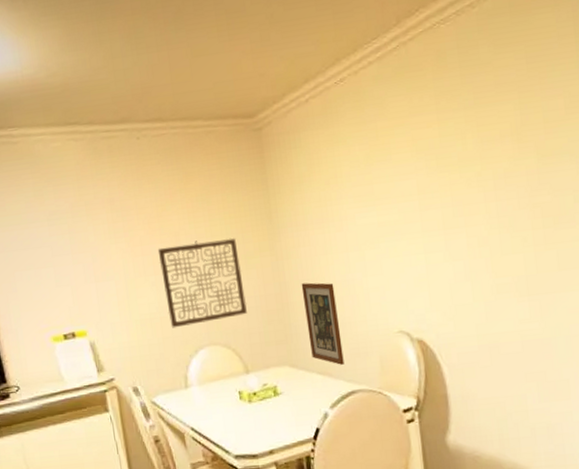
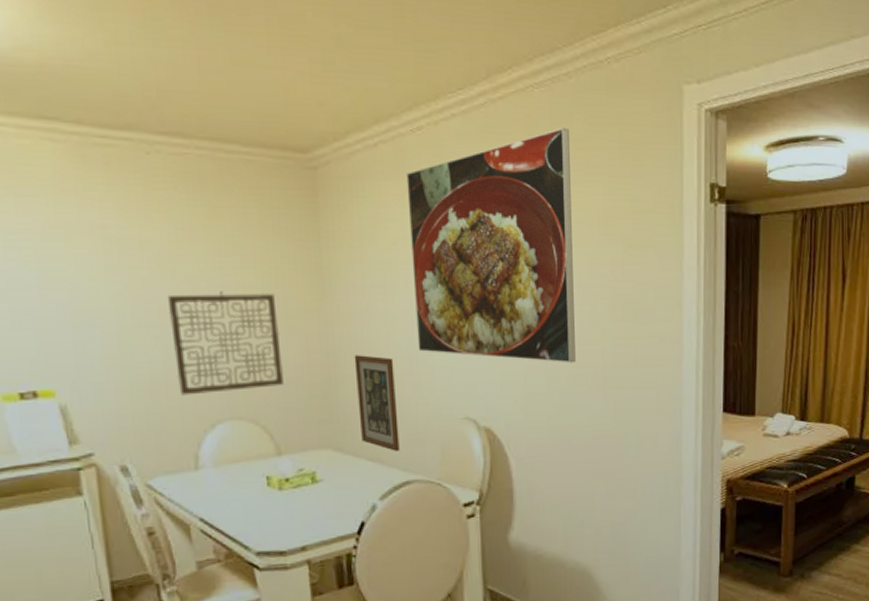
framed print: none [334,54,499,275] -> present [406,127,576,363]

